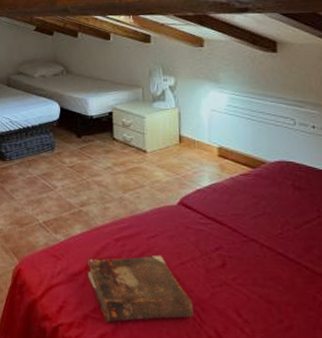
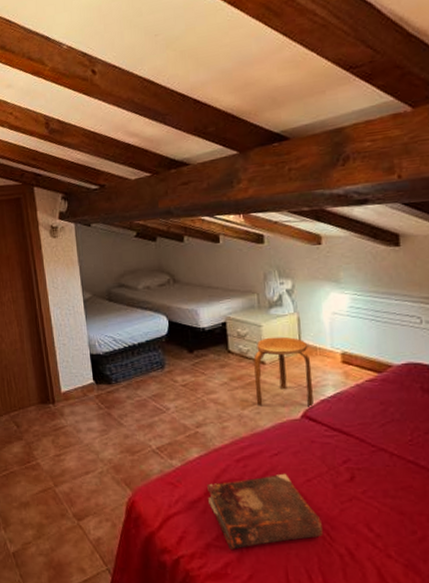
stool: none [136,128,190,197] -> present [253,336,314,408]

